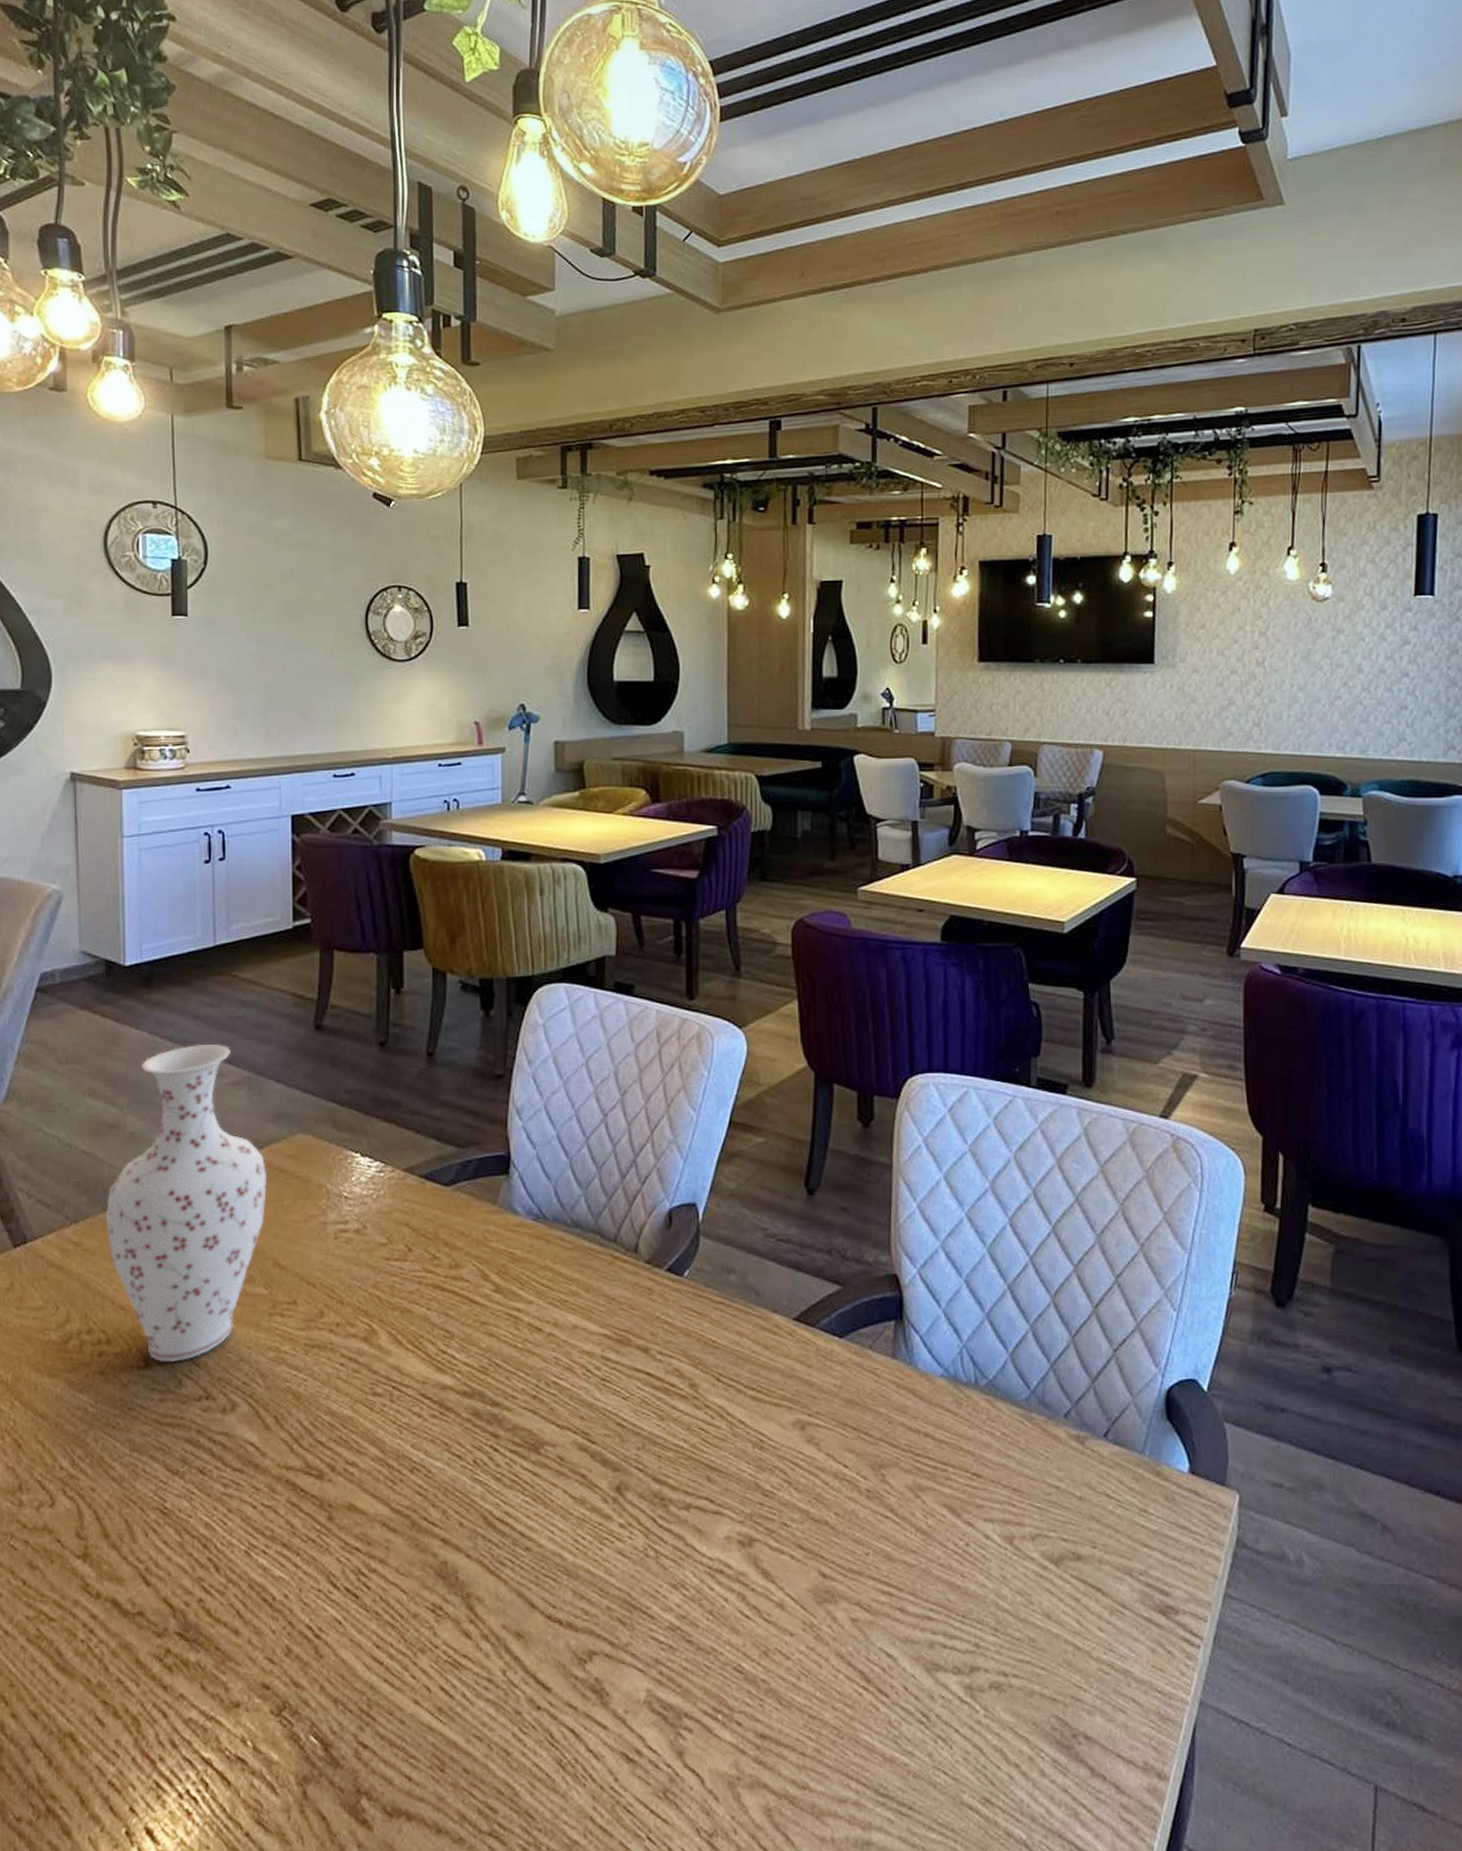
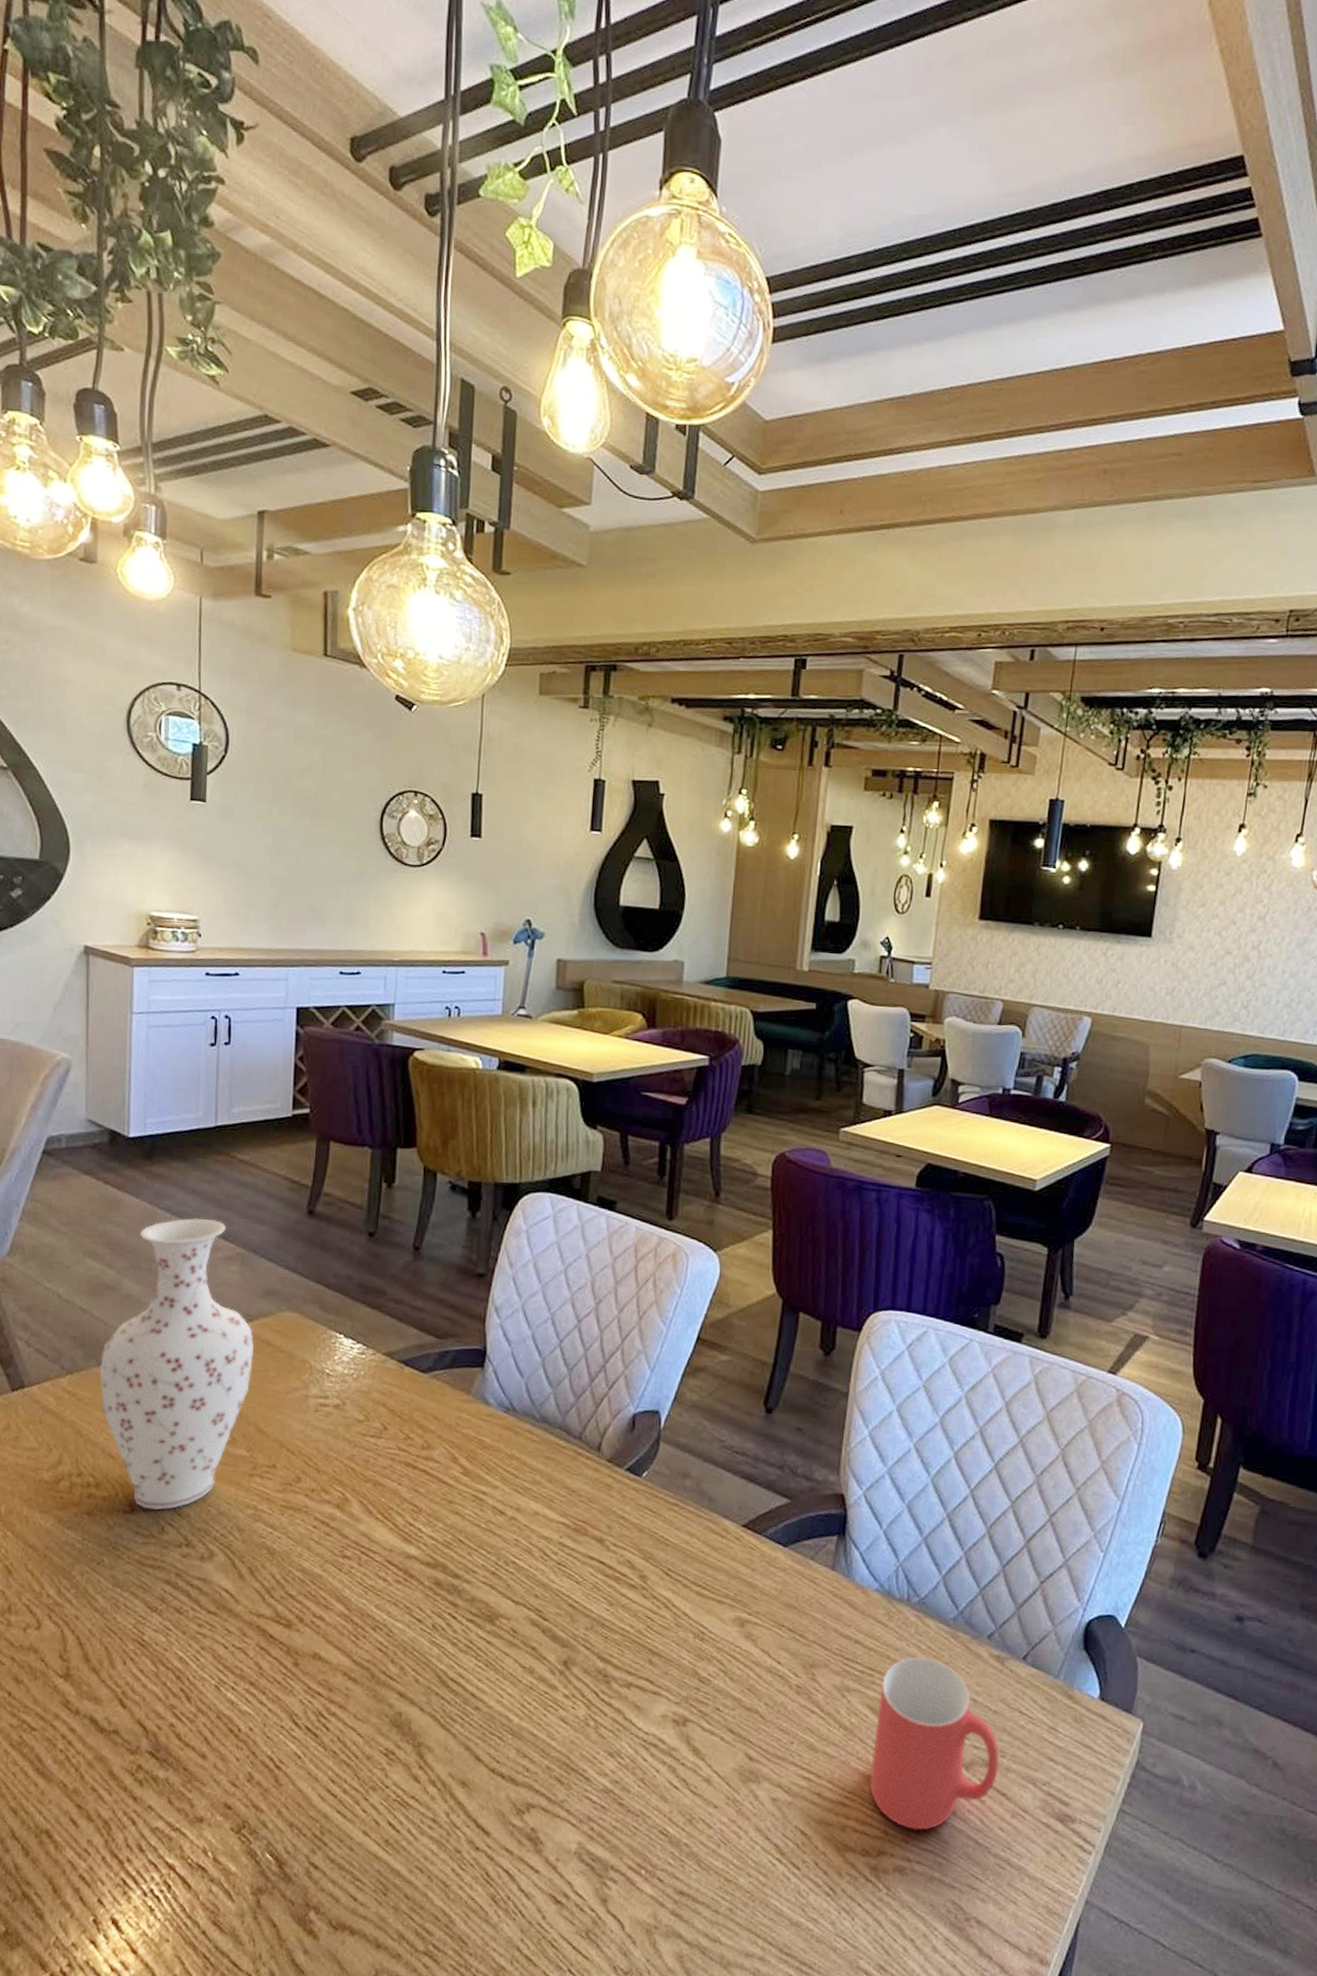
mug: none [954,1446,1091,1640] -> present [869,1657,1000,1831]

